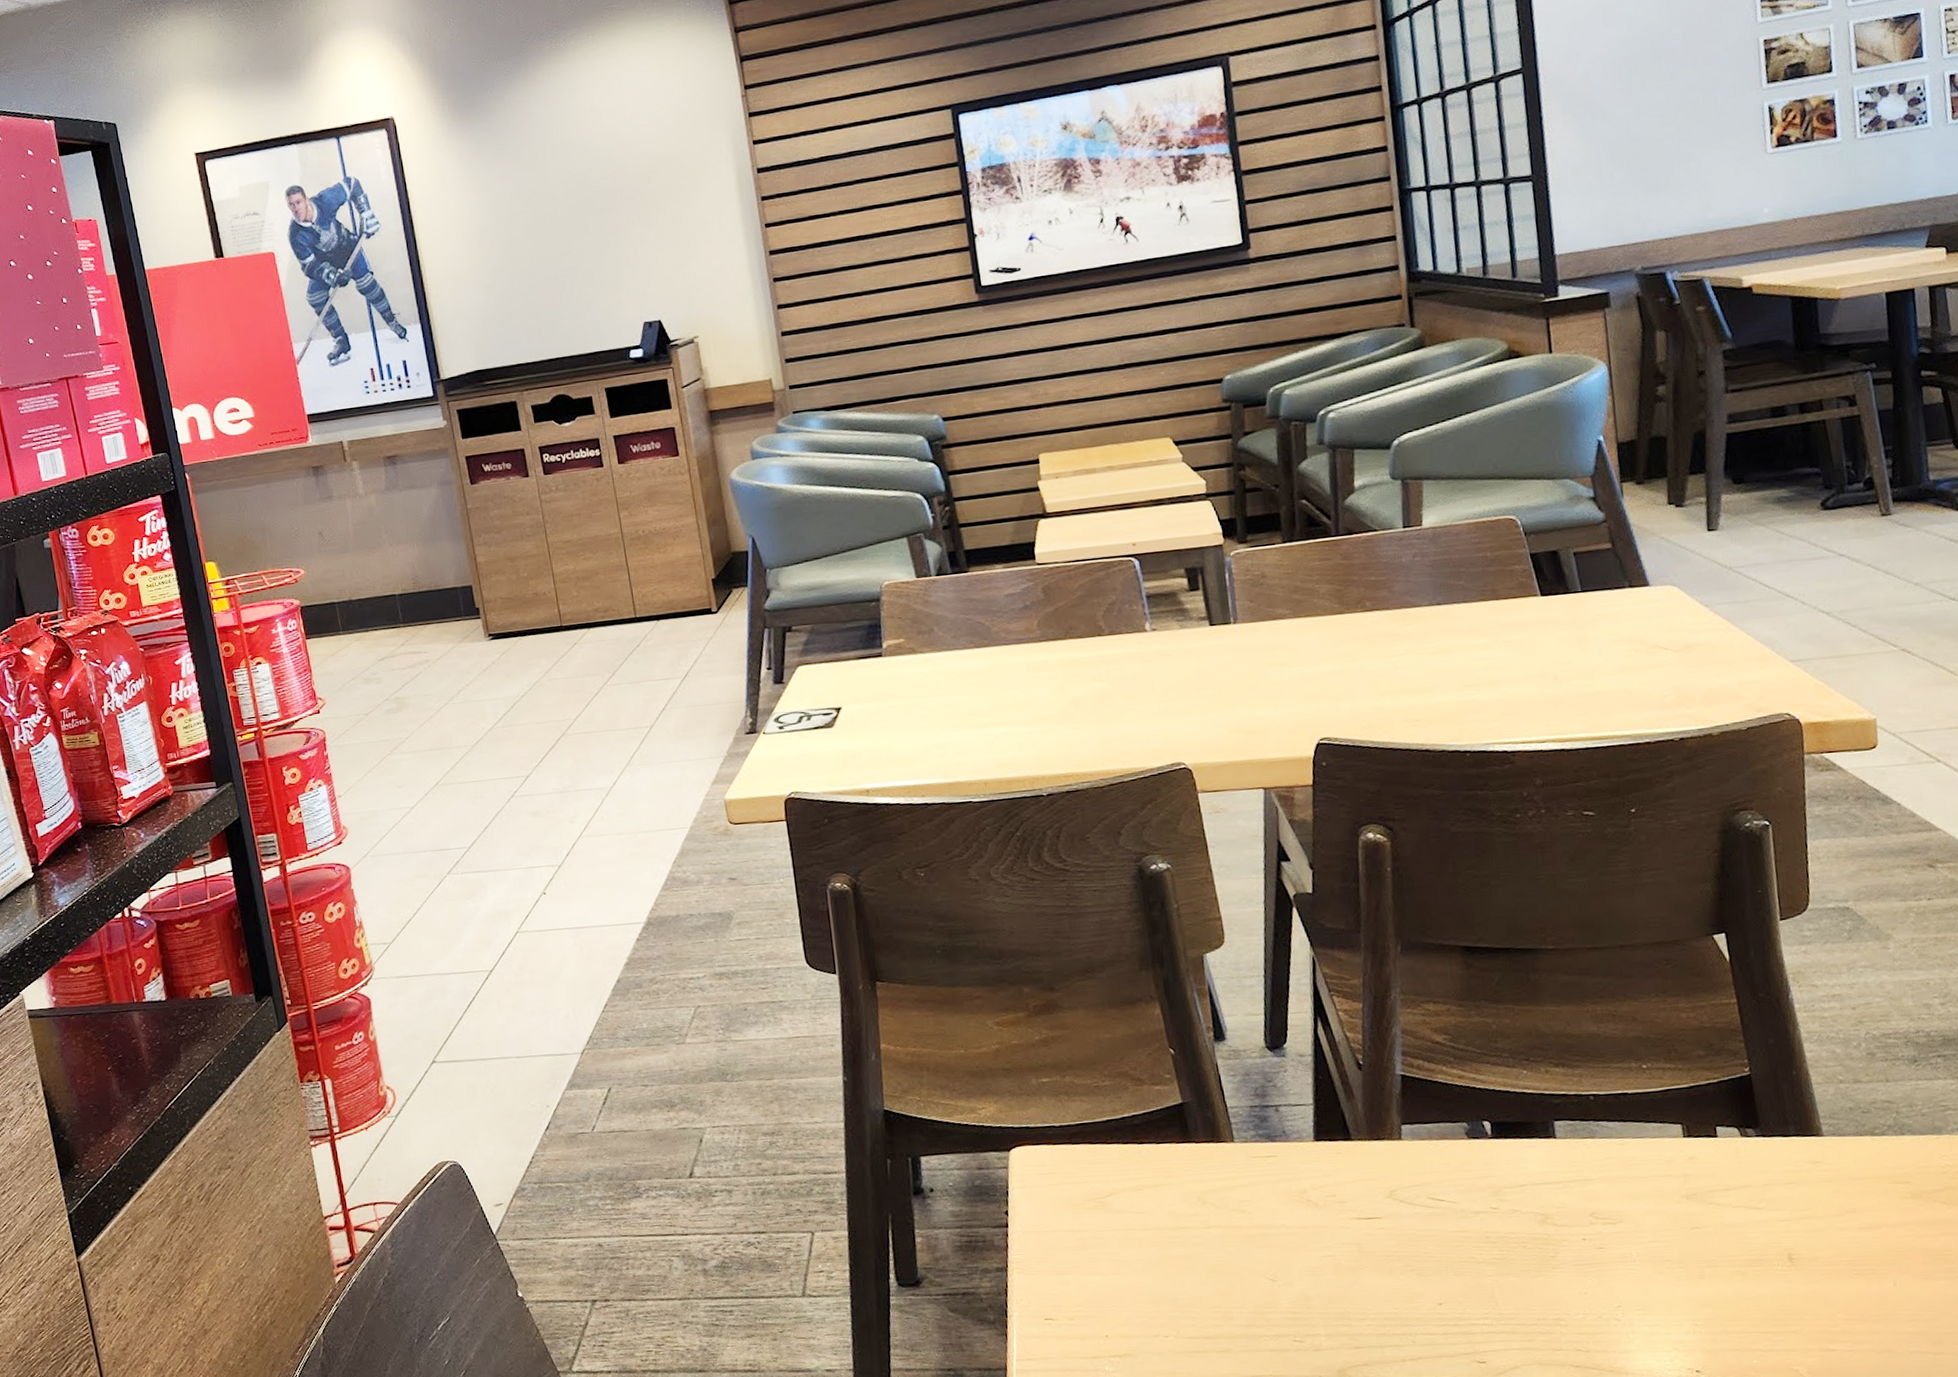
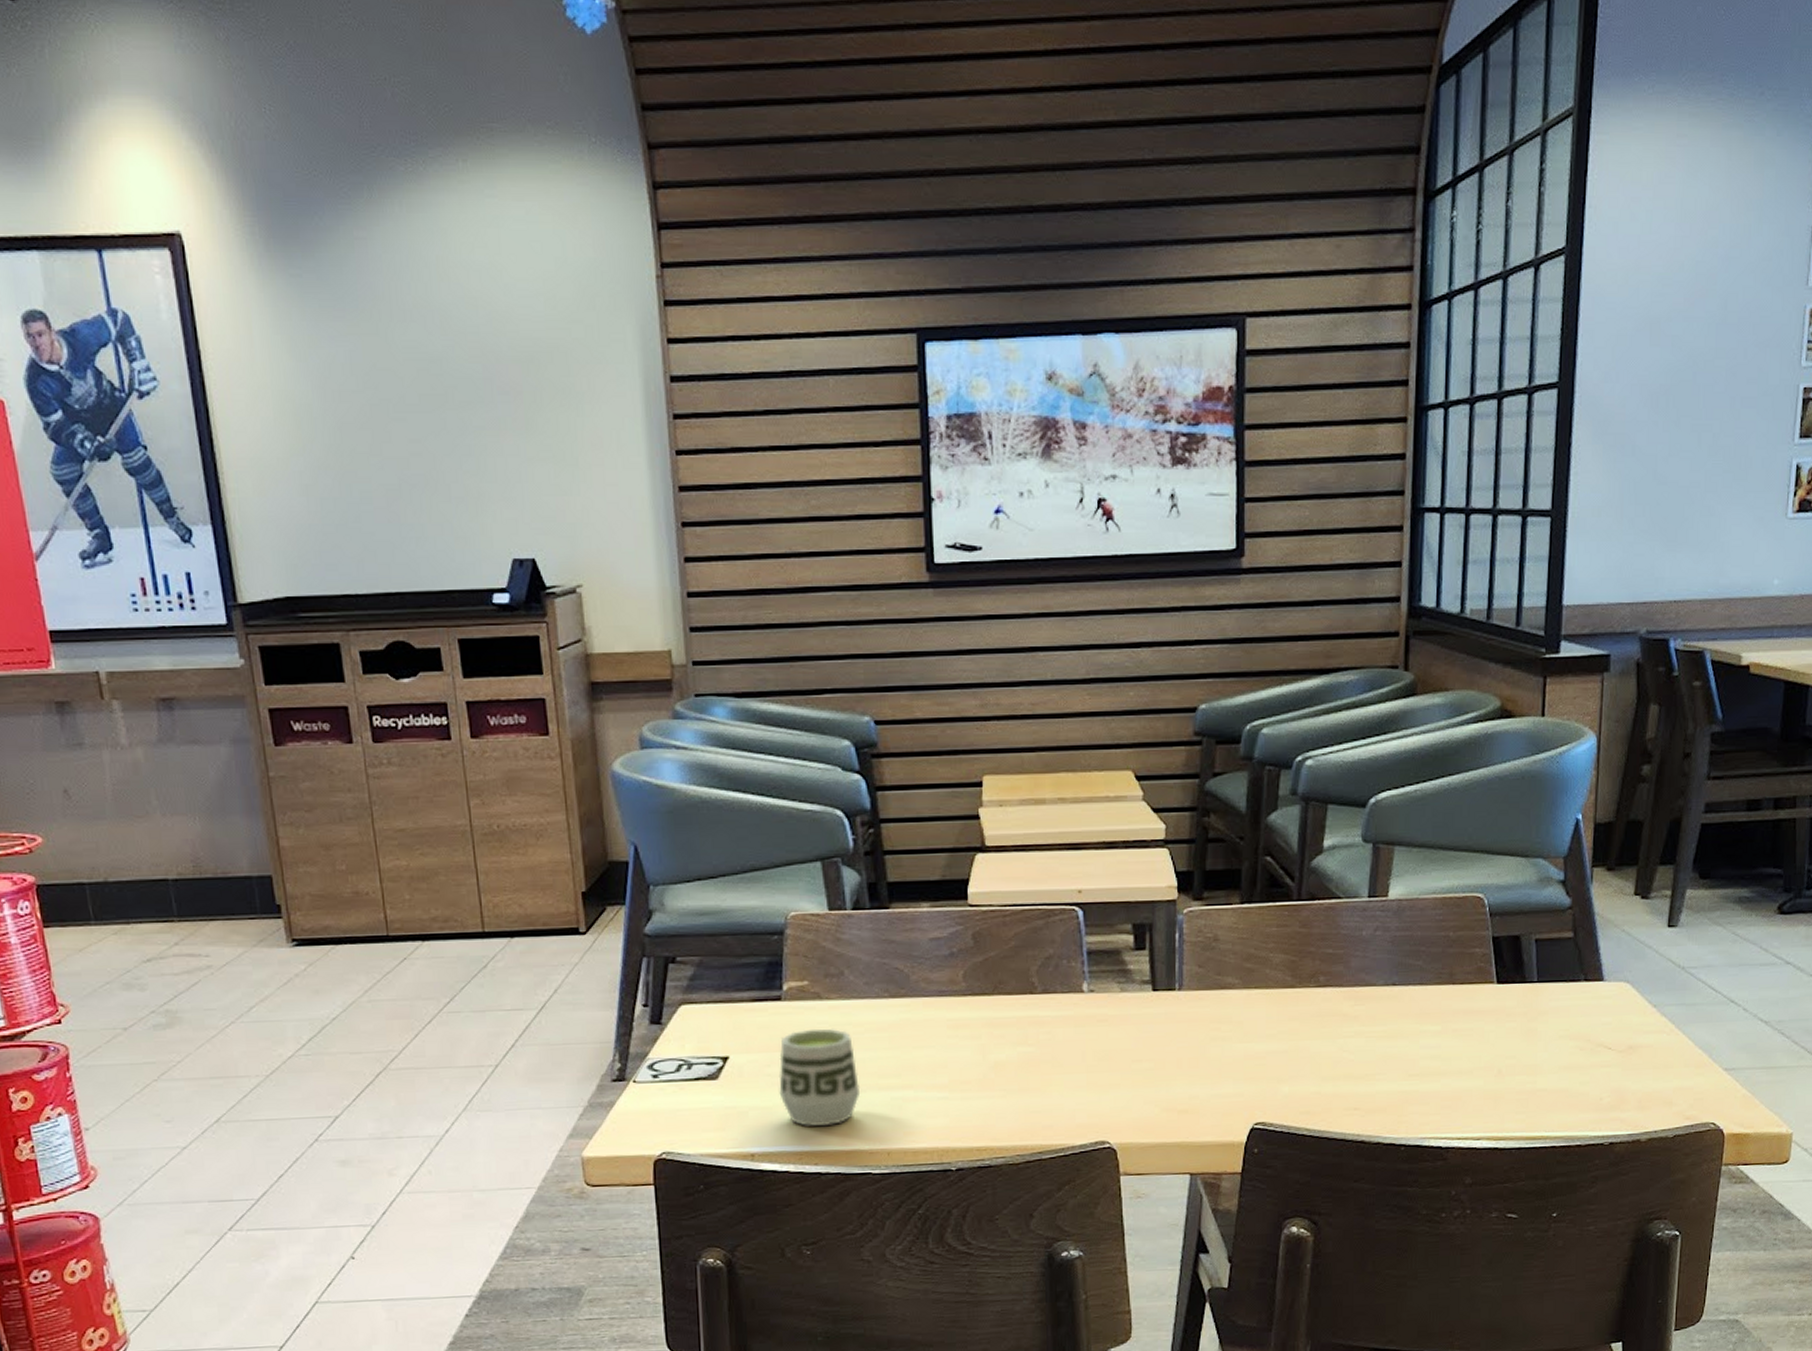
cup: none [884,677,956,763] -> present [778,1028,861,1127]

